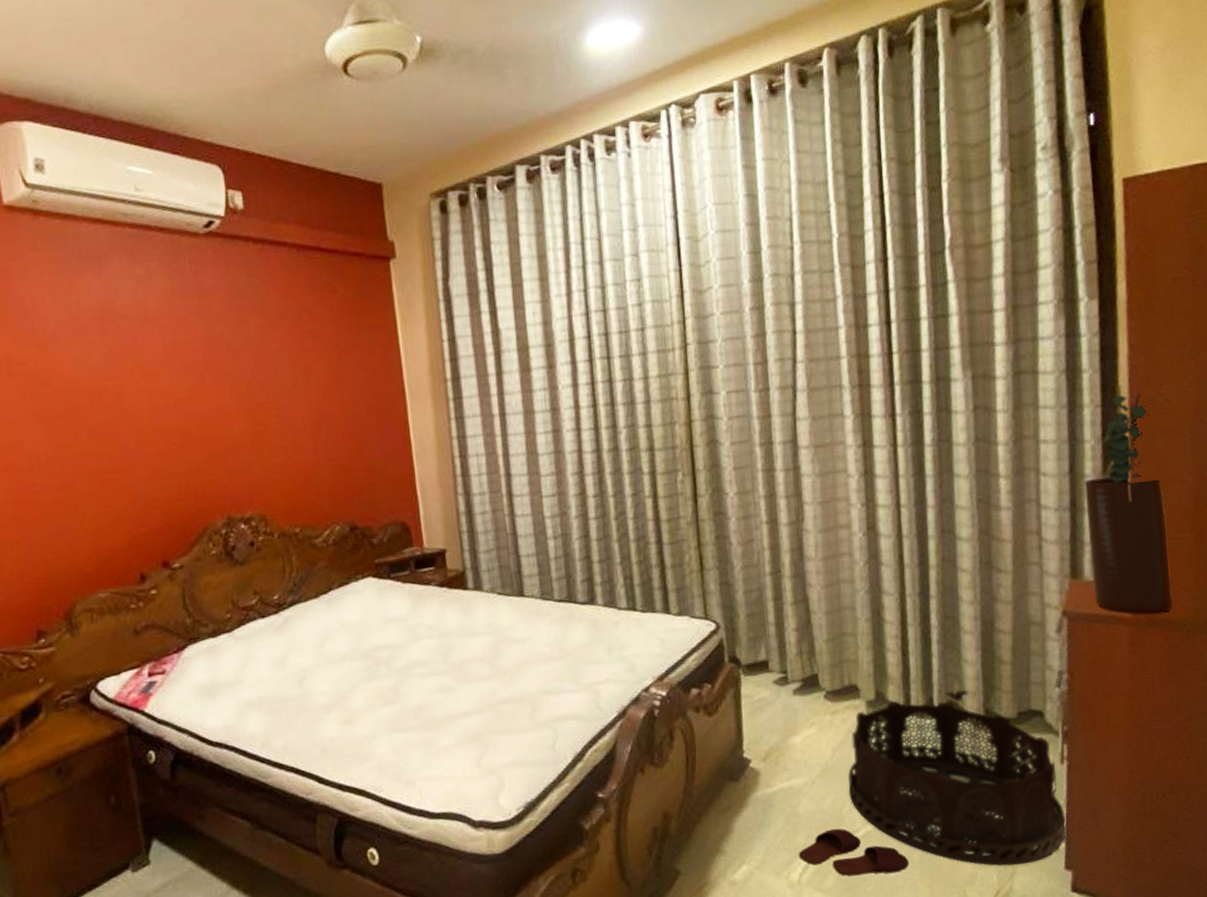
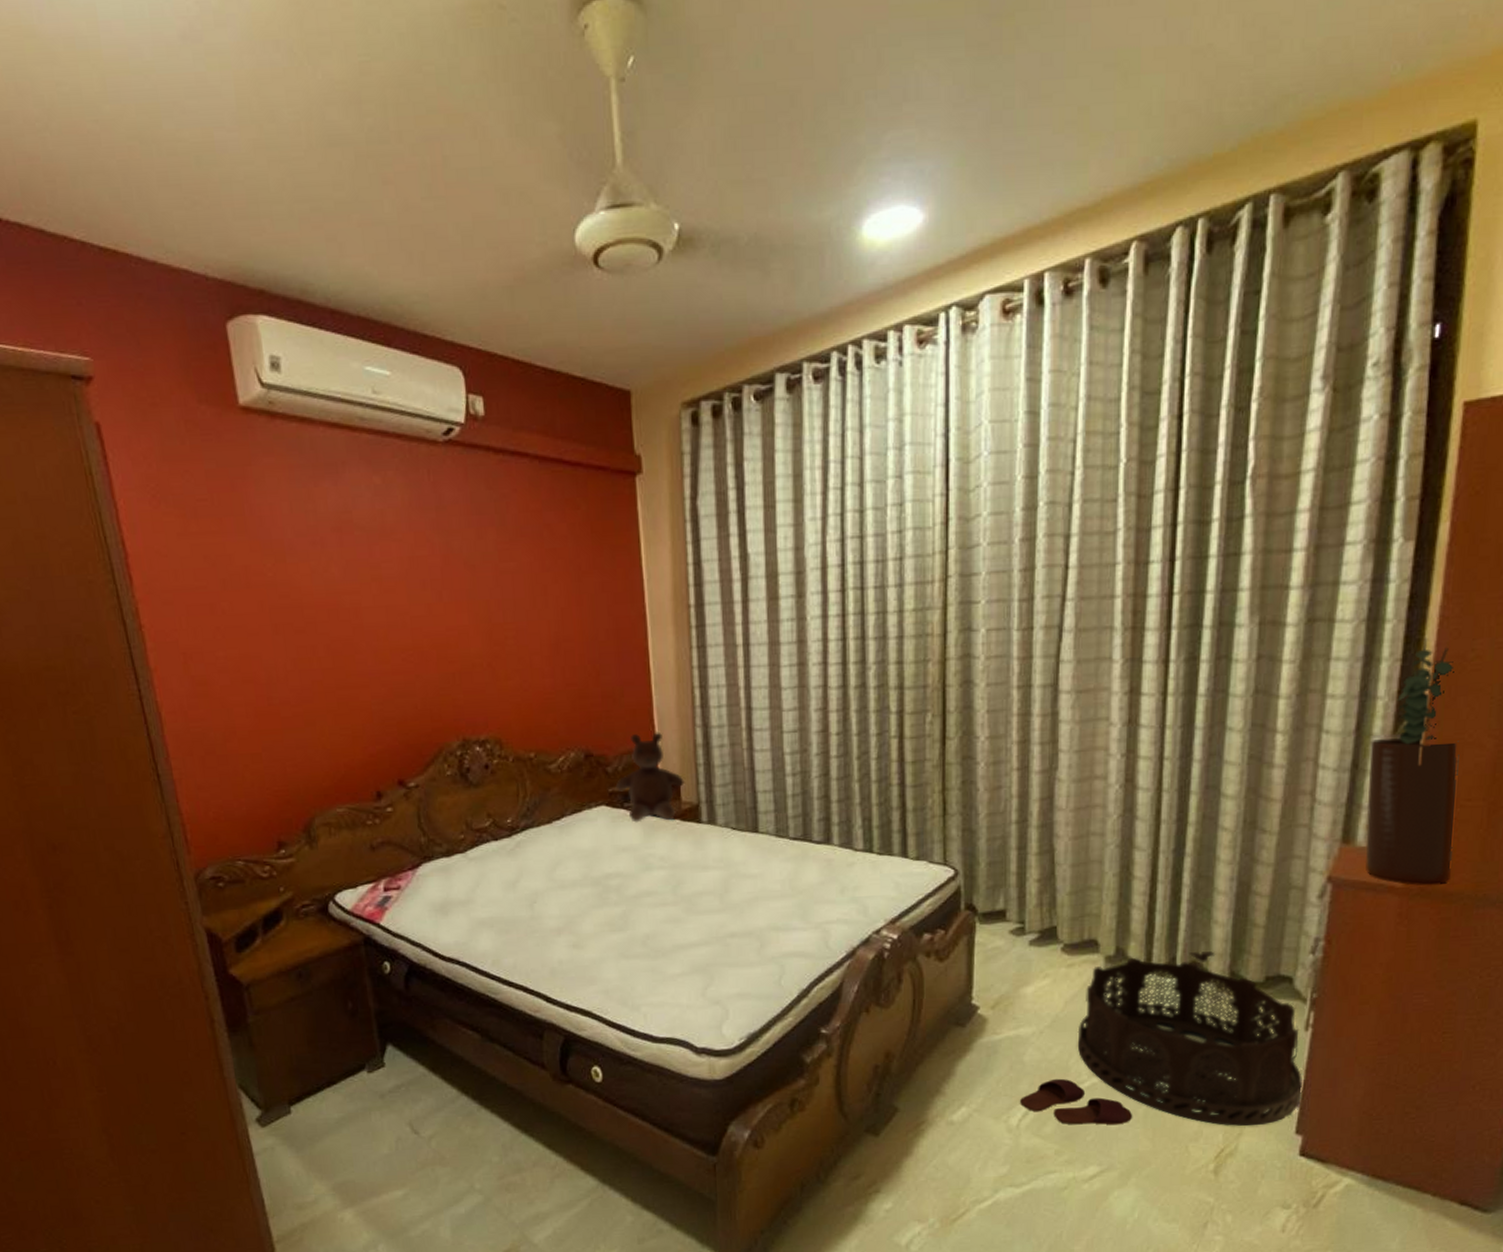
teddy bear: none [381,501,449,593] -> present [615,732,684,823]

